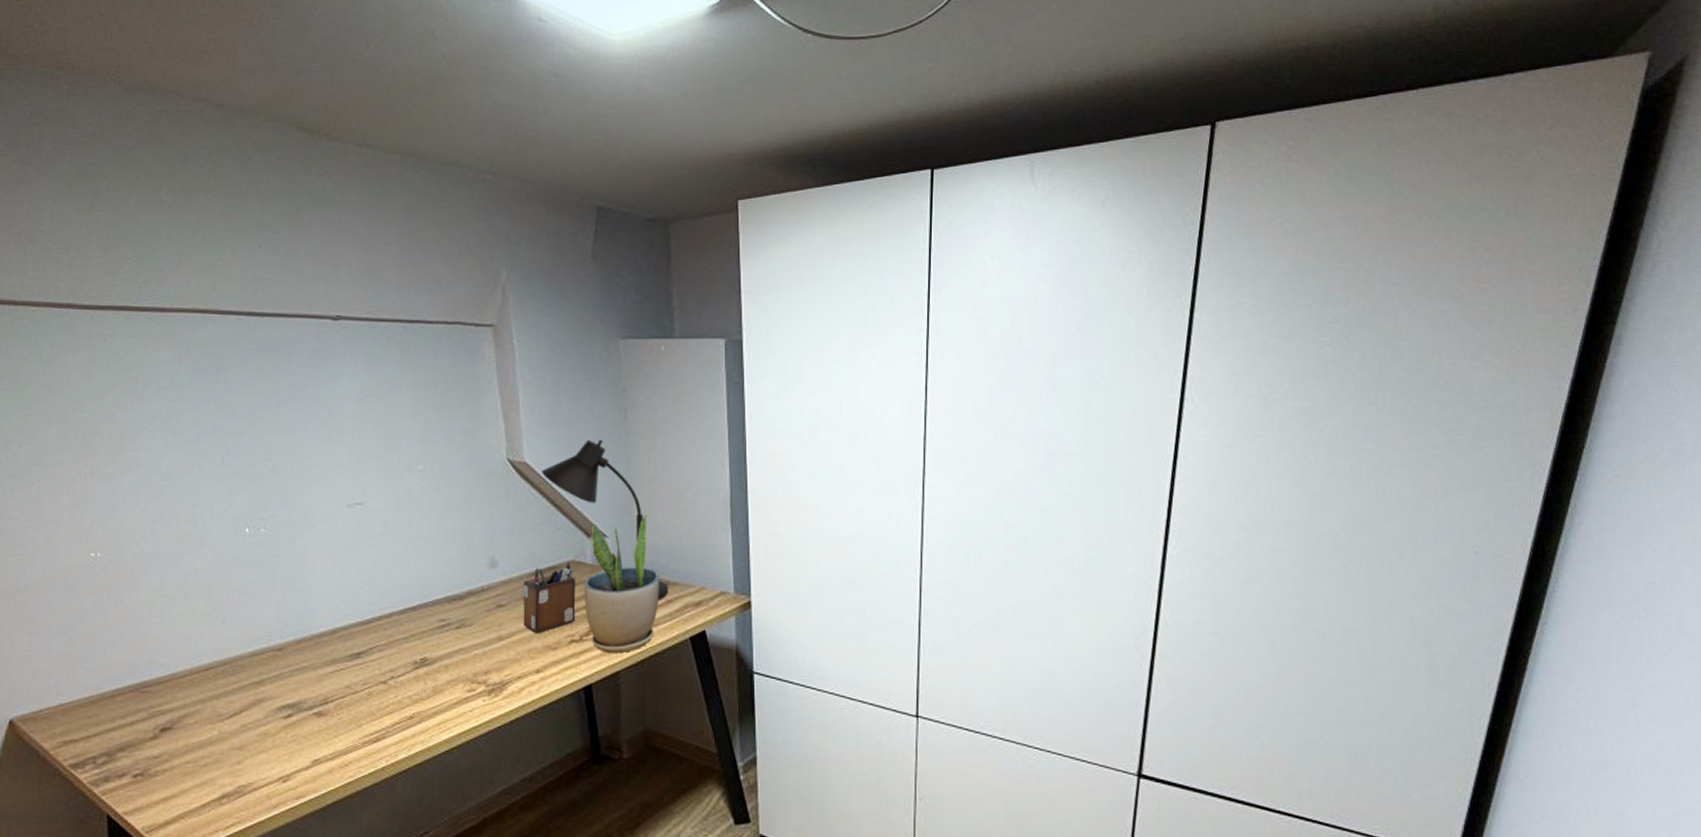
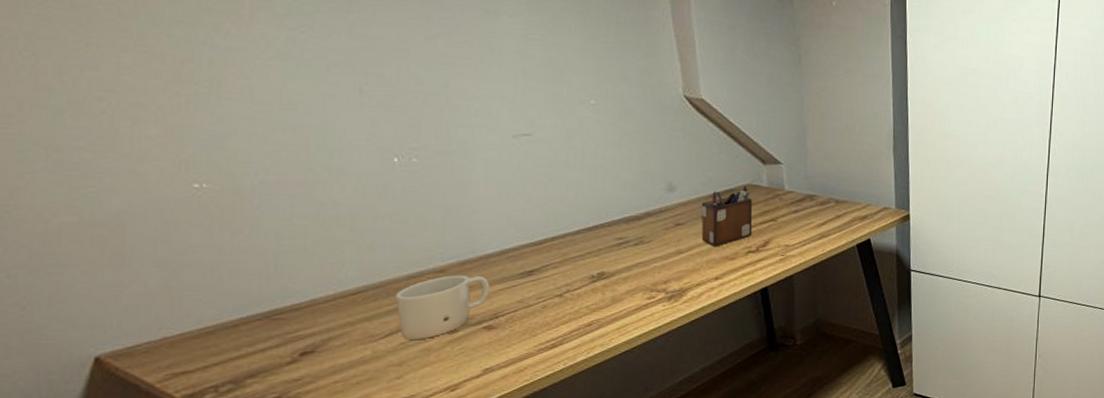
mug: none [240,654,322,723] -> present [395,274,490,341]
desk lamp: present [541,439,669,599] -> none [718,80,839,215]
potted plant: present [583,513,659,652] -> none [760,144,830,260]

